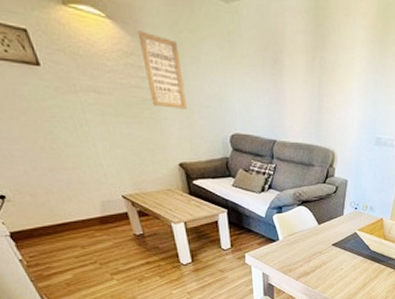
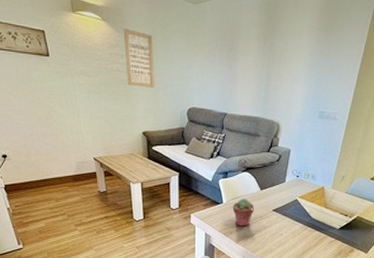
potted succulent: none [289,233,312,264] -> present [232,198,254,227]

